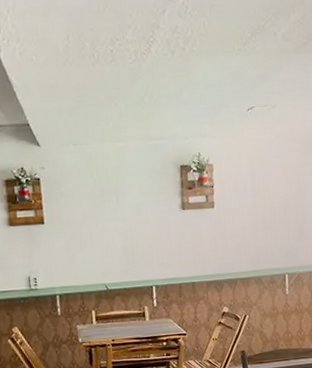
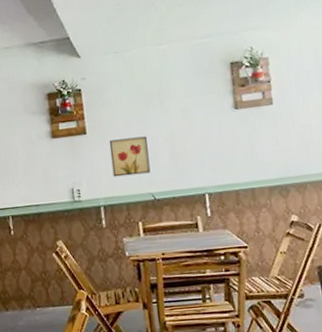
wall art: none [66,229,105,268] -> present [109,136,151,177]

